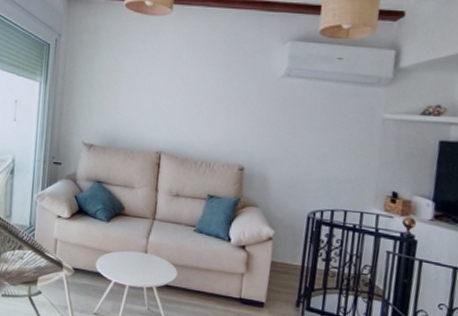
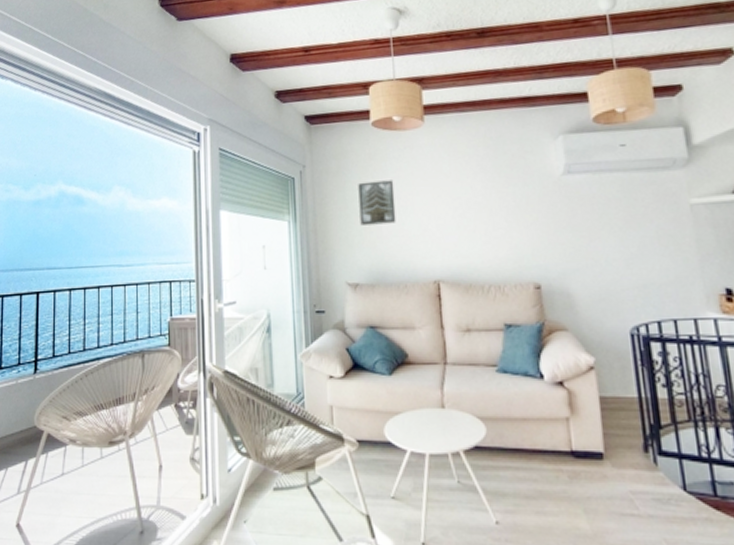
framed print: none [102,57,137,98] -> present [358,180,396,226]

